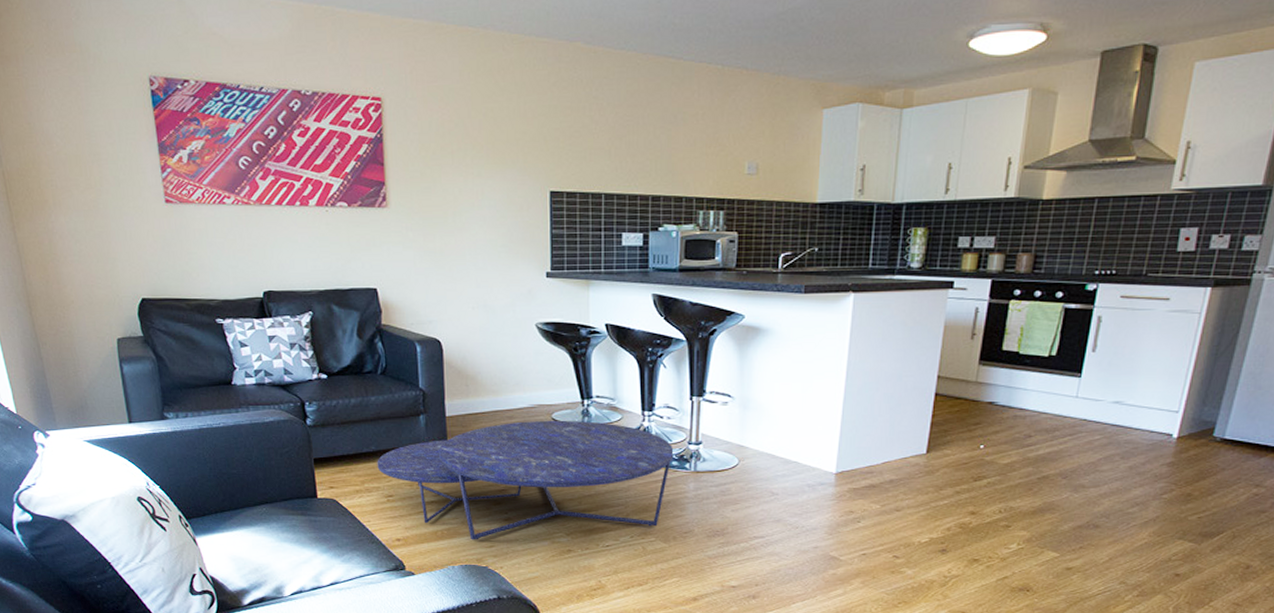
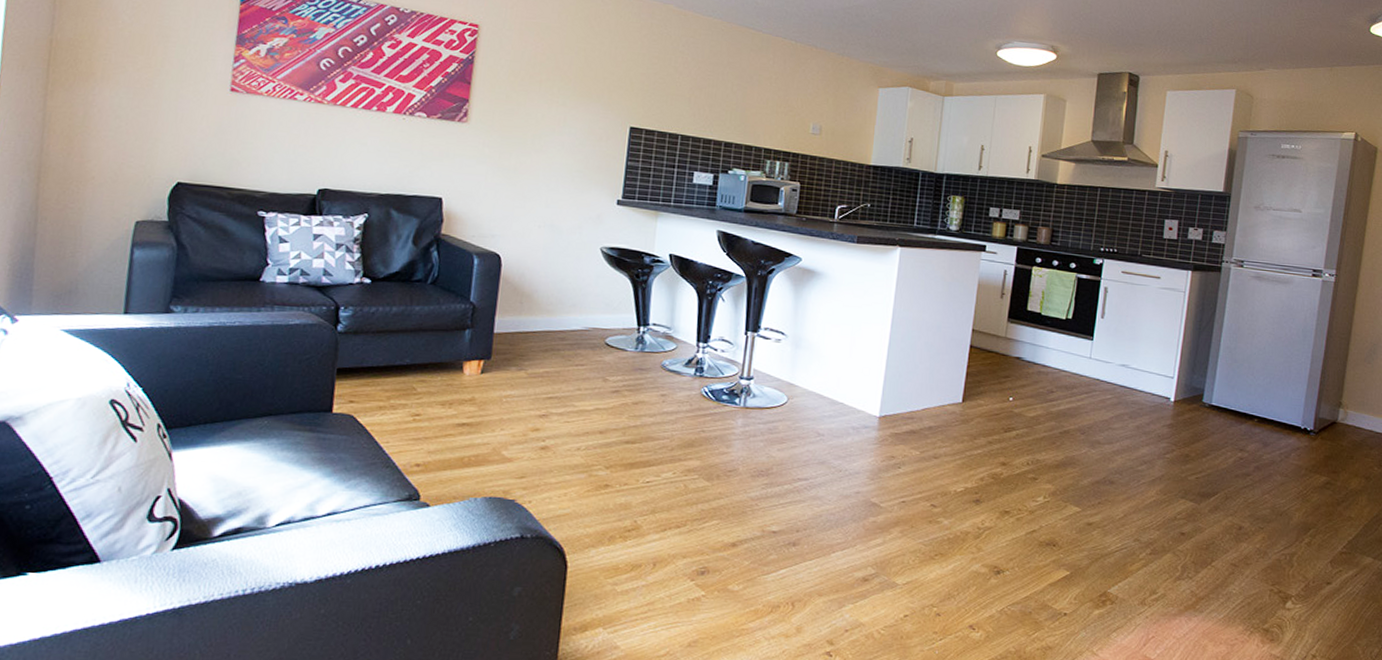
nesting table: present [377,420,674,540] -> none [408,344,725,470]

